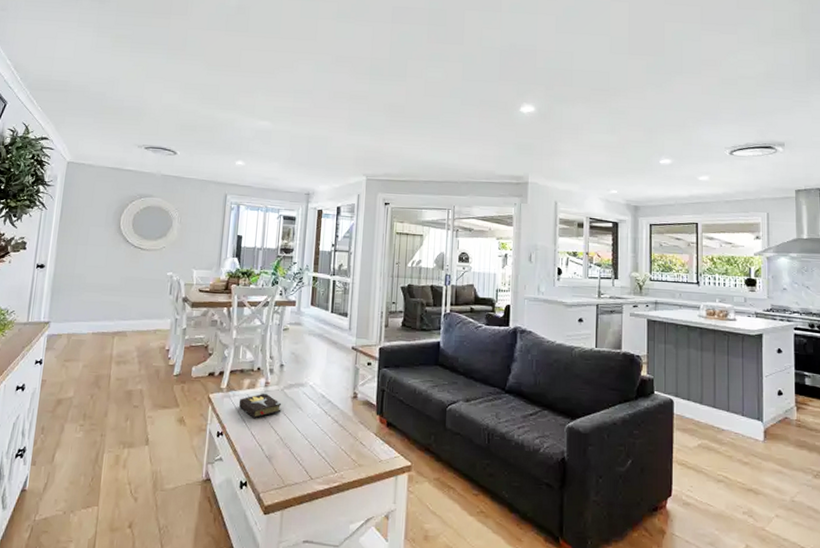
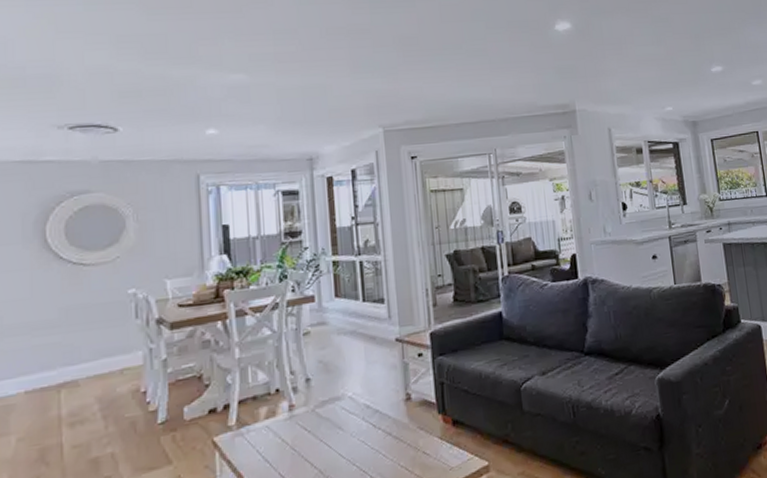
hardback book: present [239,392,282,419] -> none [256,418,316,456]

